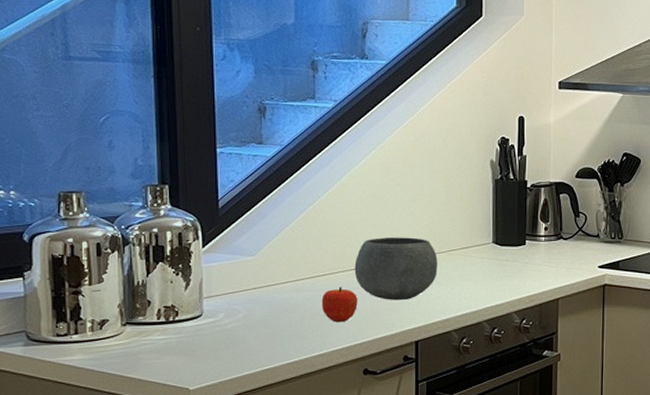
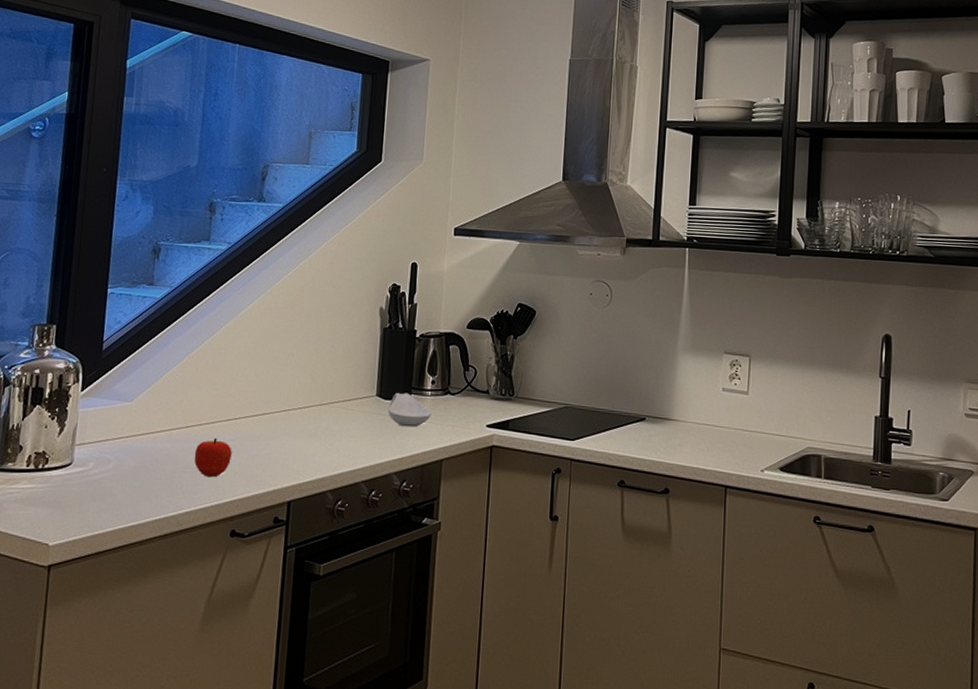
bowl: present [354,237,438,301] -> none [231,386,318,456]
spoon rest: none [504,239,546,270] -> present [387,392,432,427]

